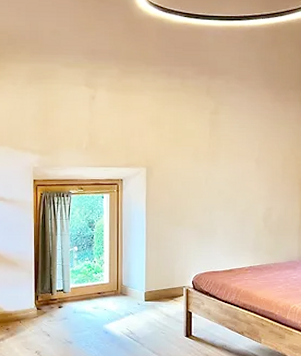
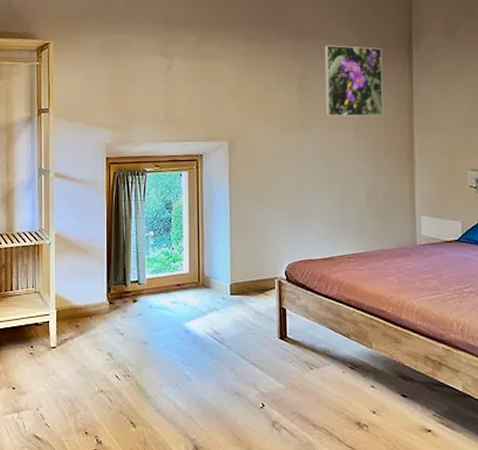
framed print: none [232,84,284,149] -> present [324,45,384,117]

